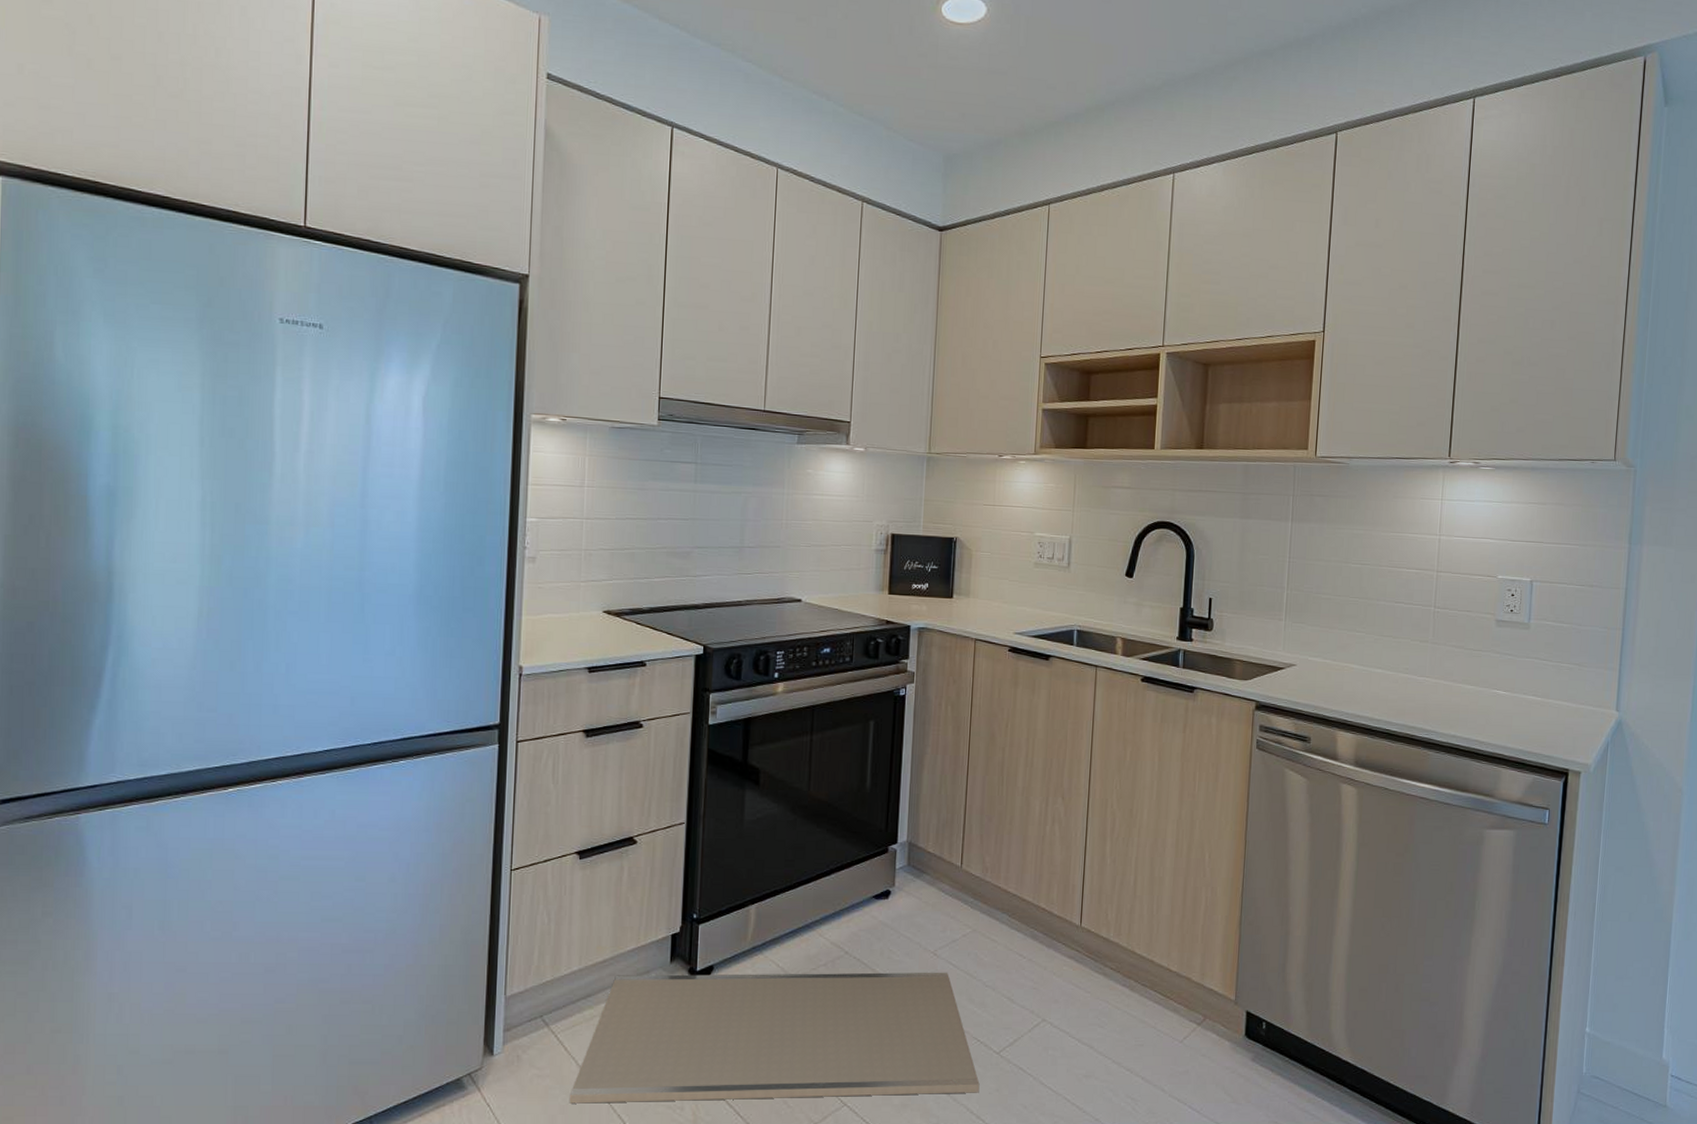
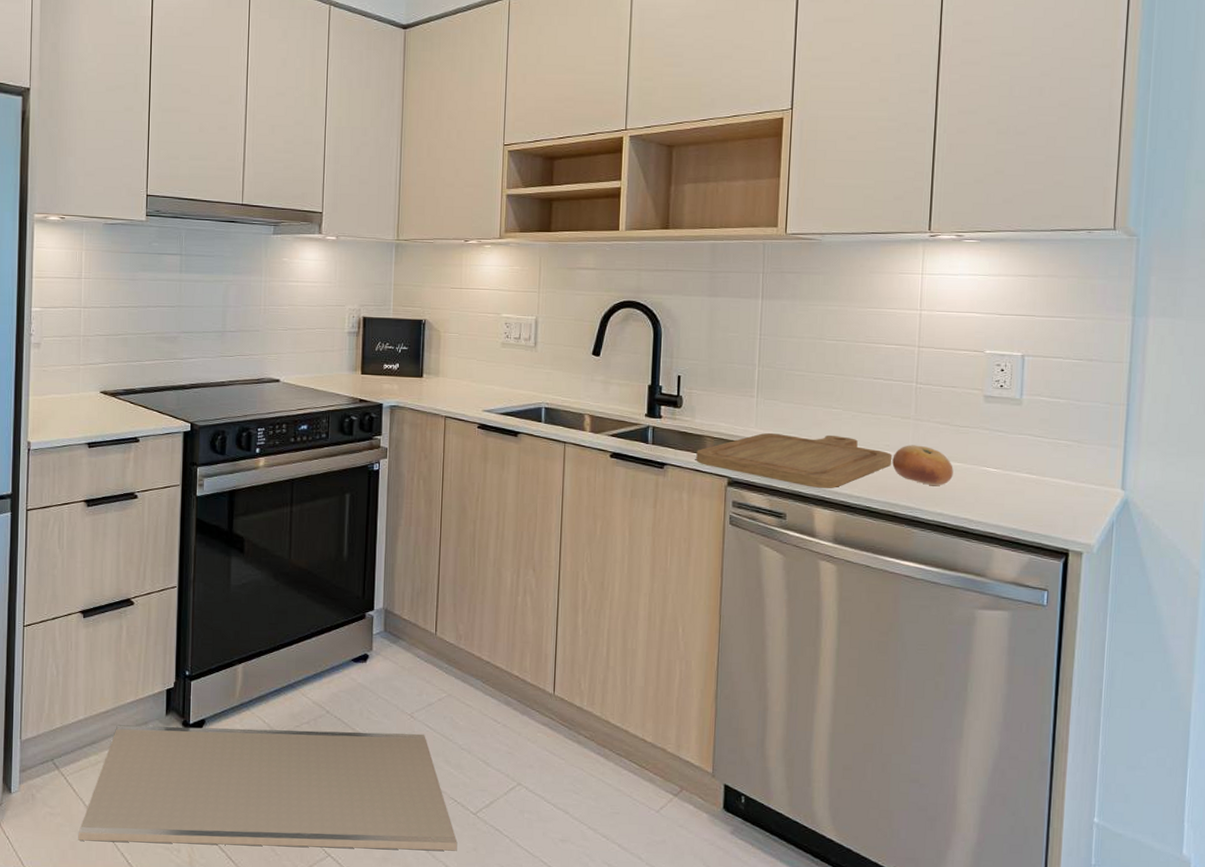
chopping board: none [1225,657,1411,713] -> present [696,433,893,489]
fruit: none [1410,668,1467,709] -> present [892,445,953,486]

